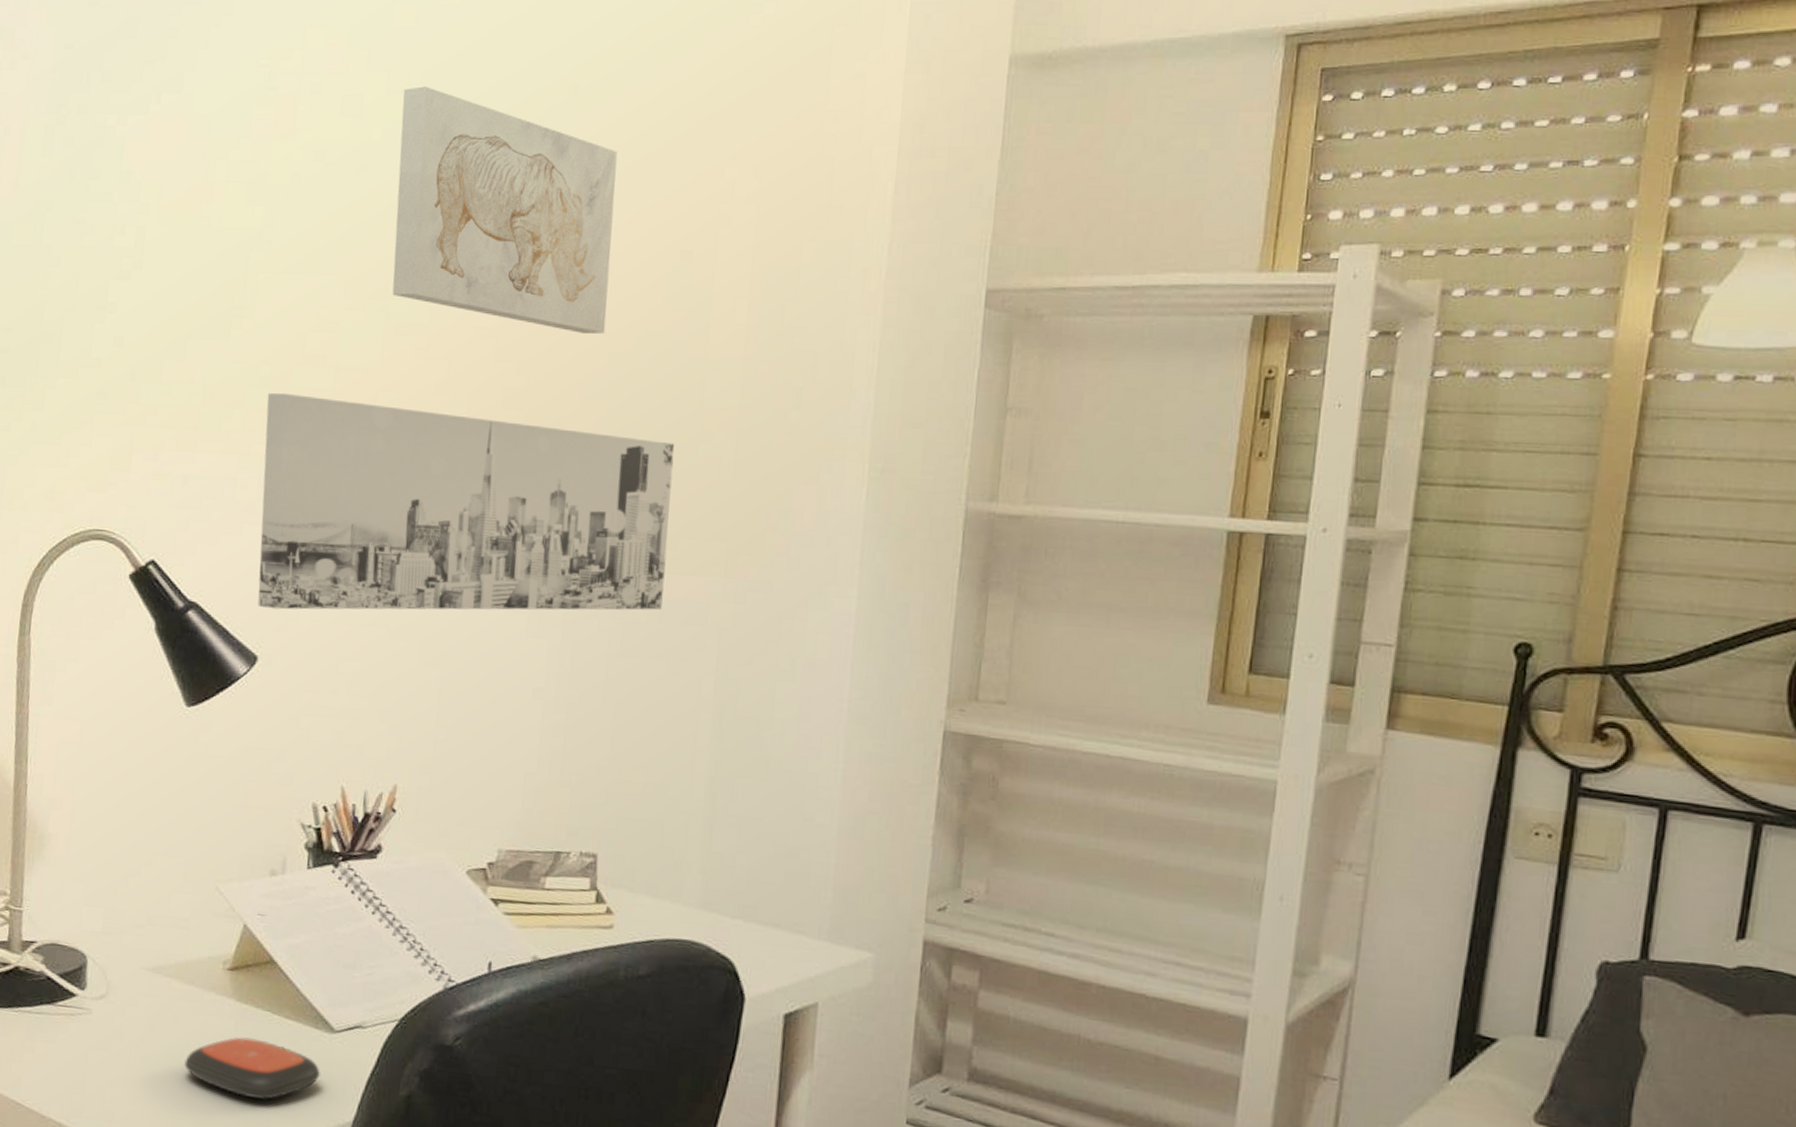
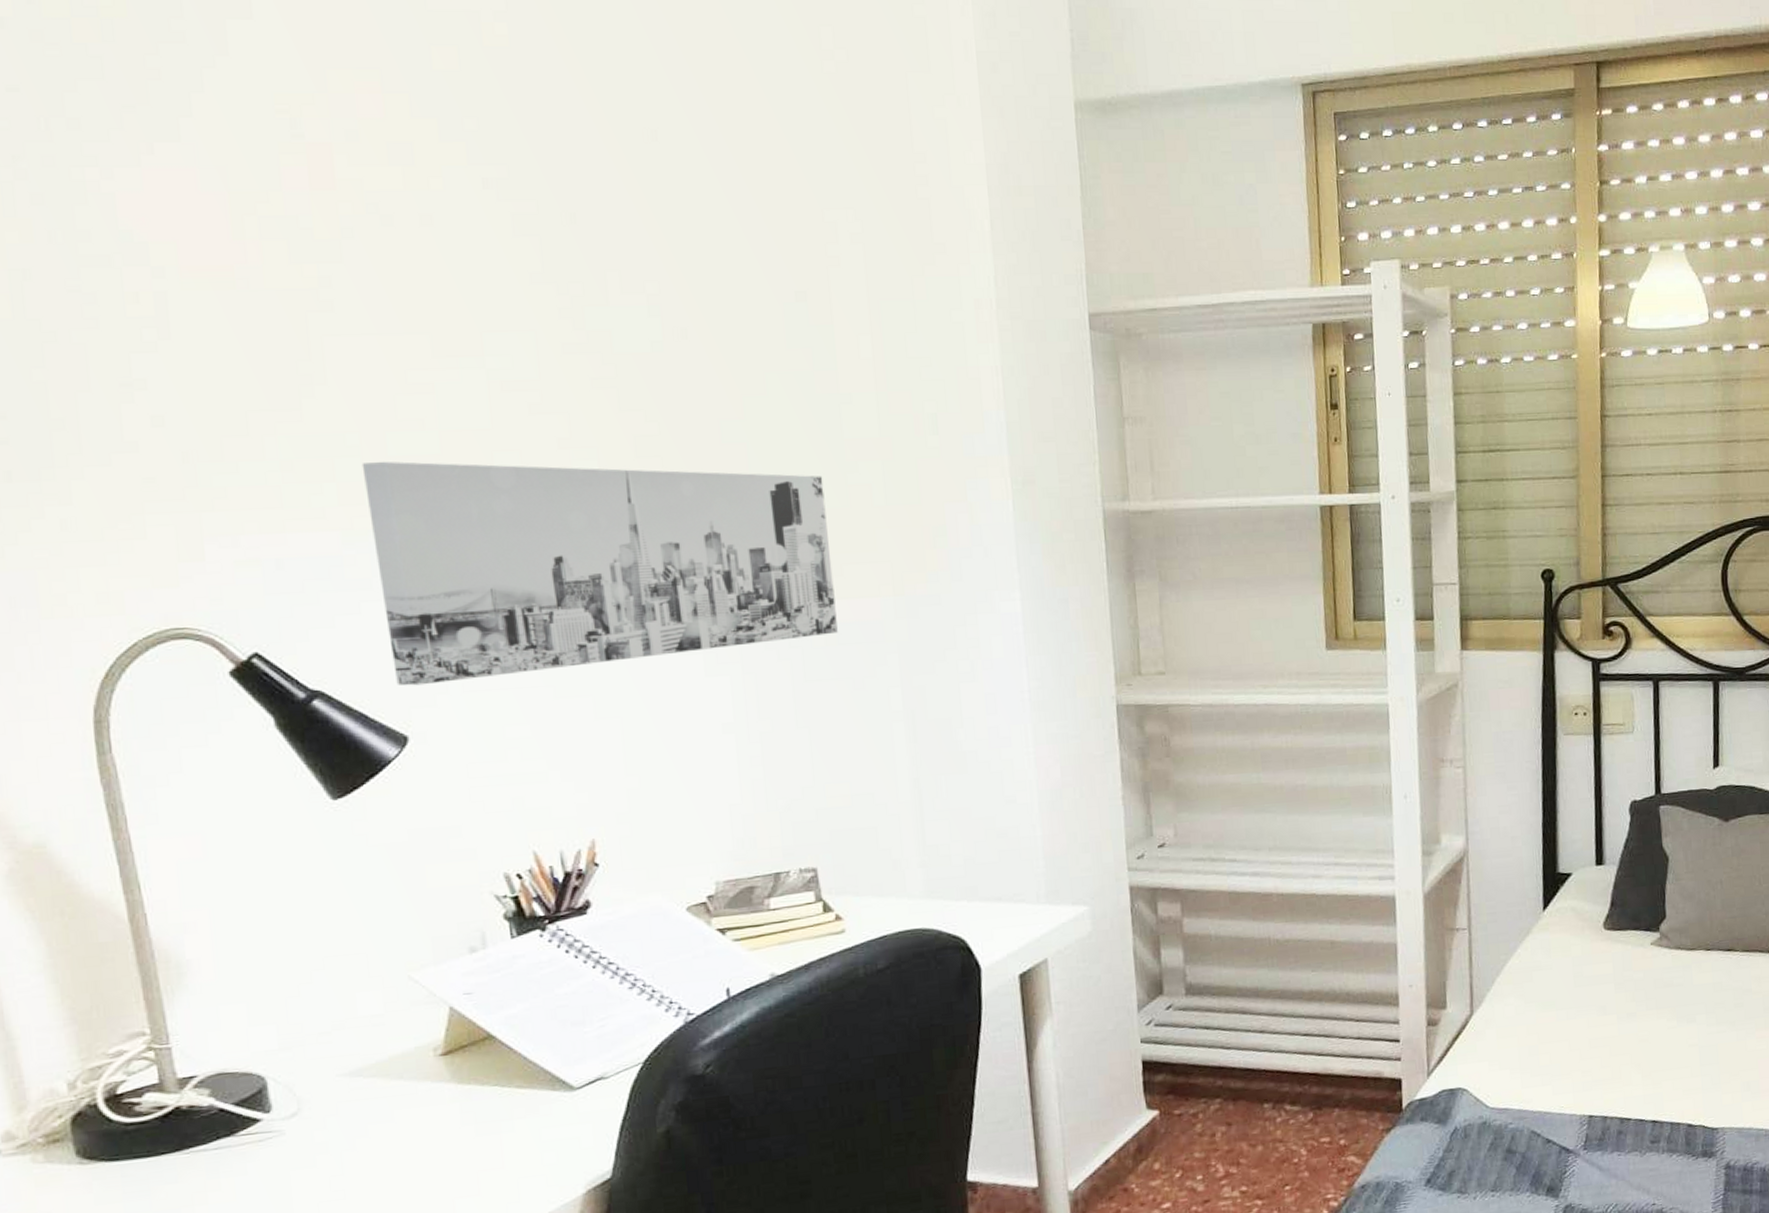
remote control: present [184,1036,320,1101] -> none [409,1114,567,1175]
wall art: present [392,86,618,335] -> none [458,133,731,378]

